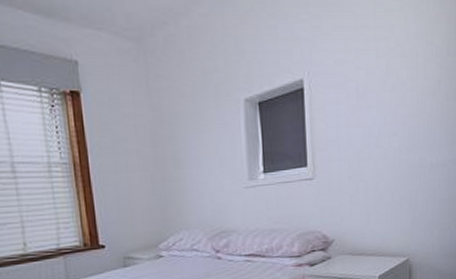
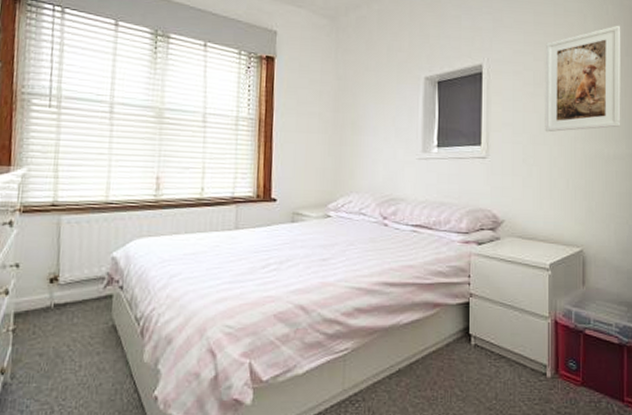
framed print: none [367,22,443,146] -> present [545,25,621,132]

